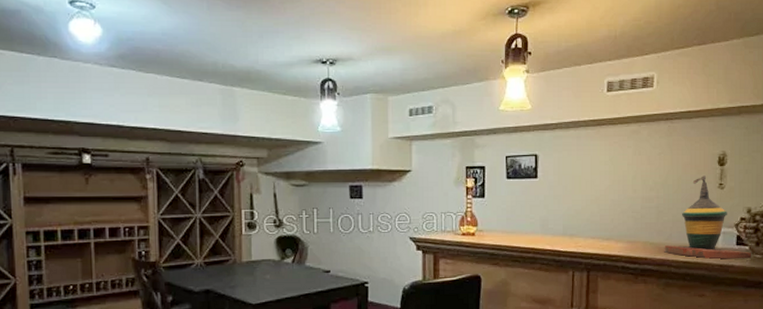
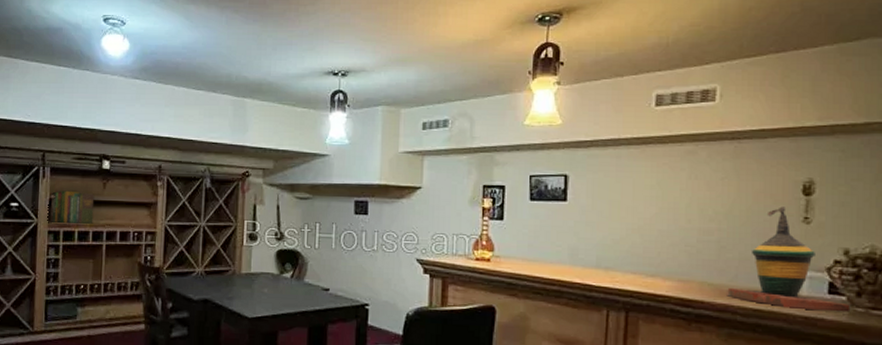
books: none [26,187,78,223] -> present [50,190,95,225]

